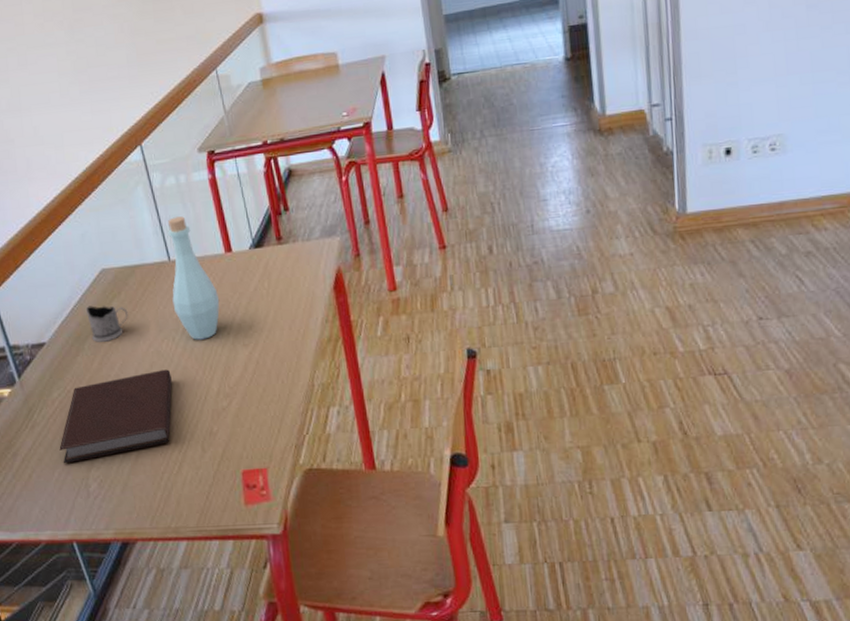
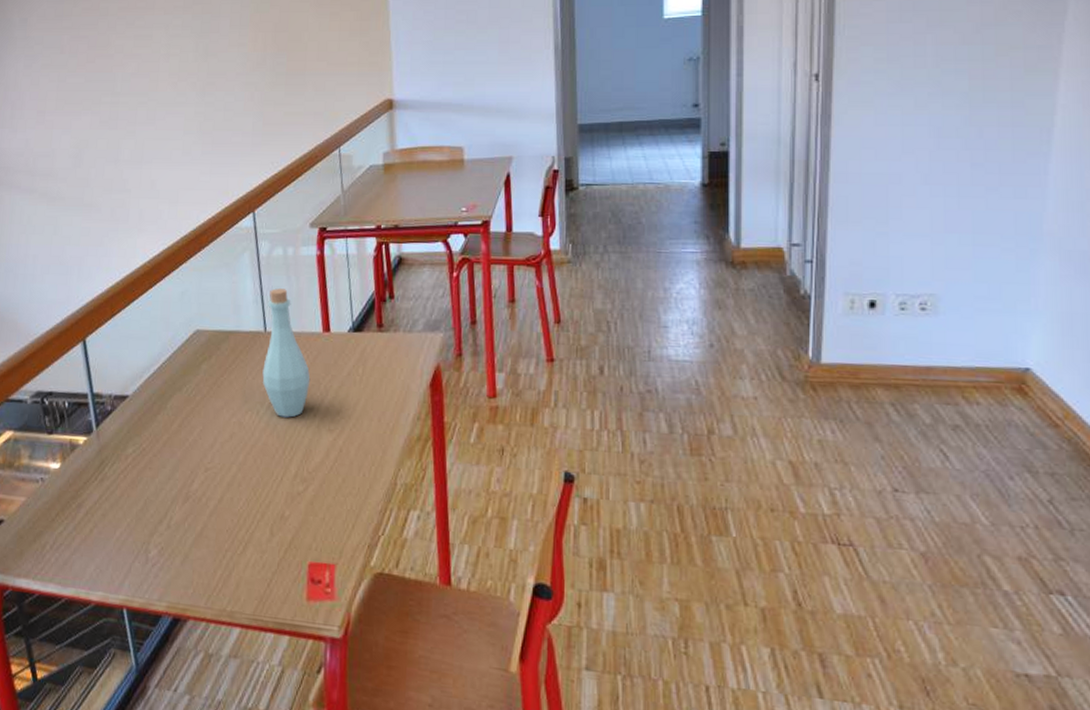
notebook: present [59,369,172,464] -> none [125,442,250,524]
tea glass holder: present [85,305,128,342] -> none [174,365,216,404]

